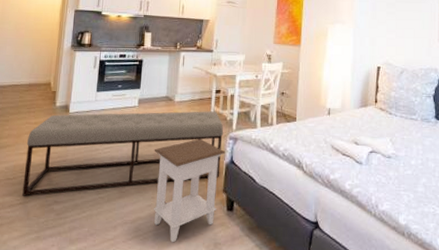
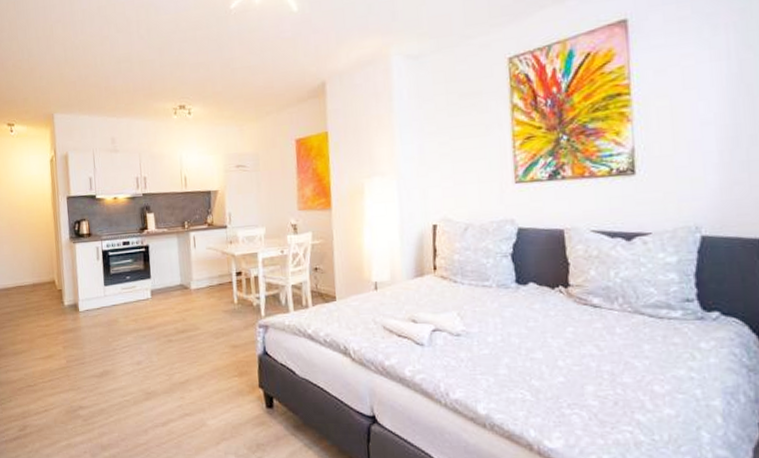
bench: present [22,111,224,196] -> none [41,297,253,403]
nightstand: present [153,138,225,243] -> none [175,329,256,445]

